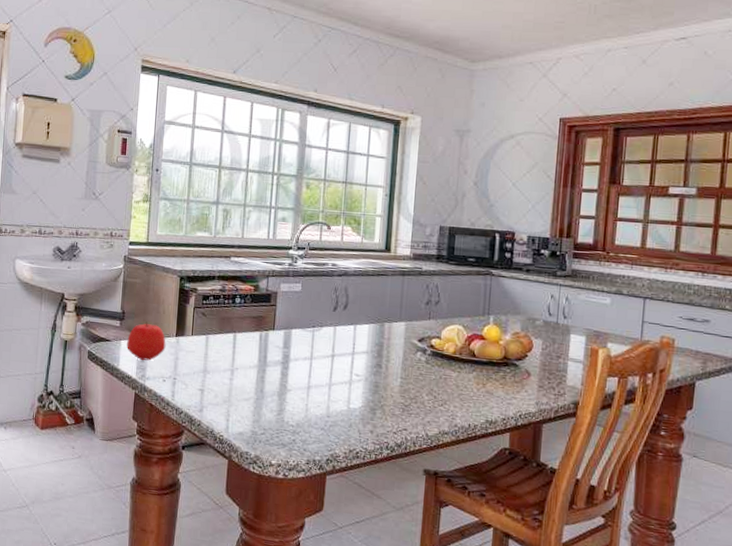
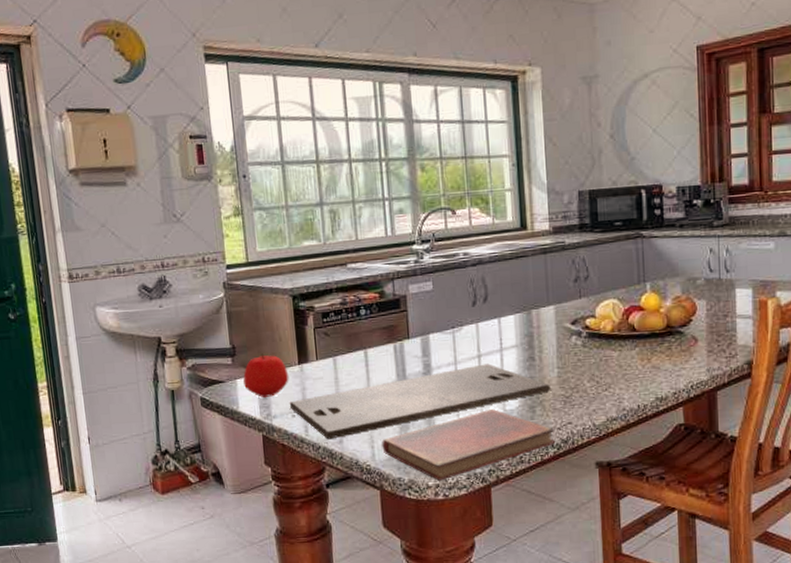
cutting board: none [162,363,392,407] -> present [289,363,550,440]
diary: none [236,404,390,462] -> present [382,408,555,481]

